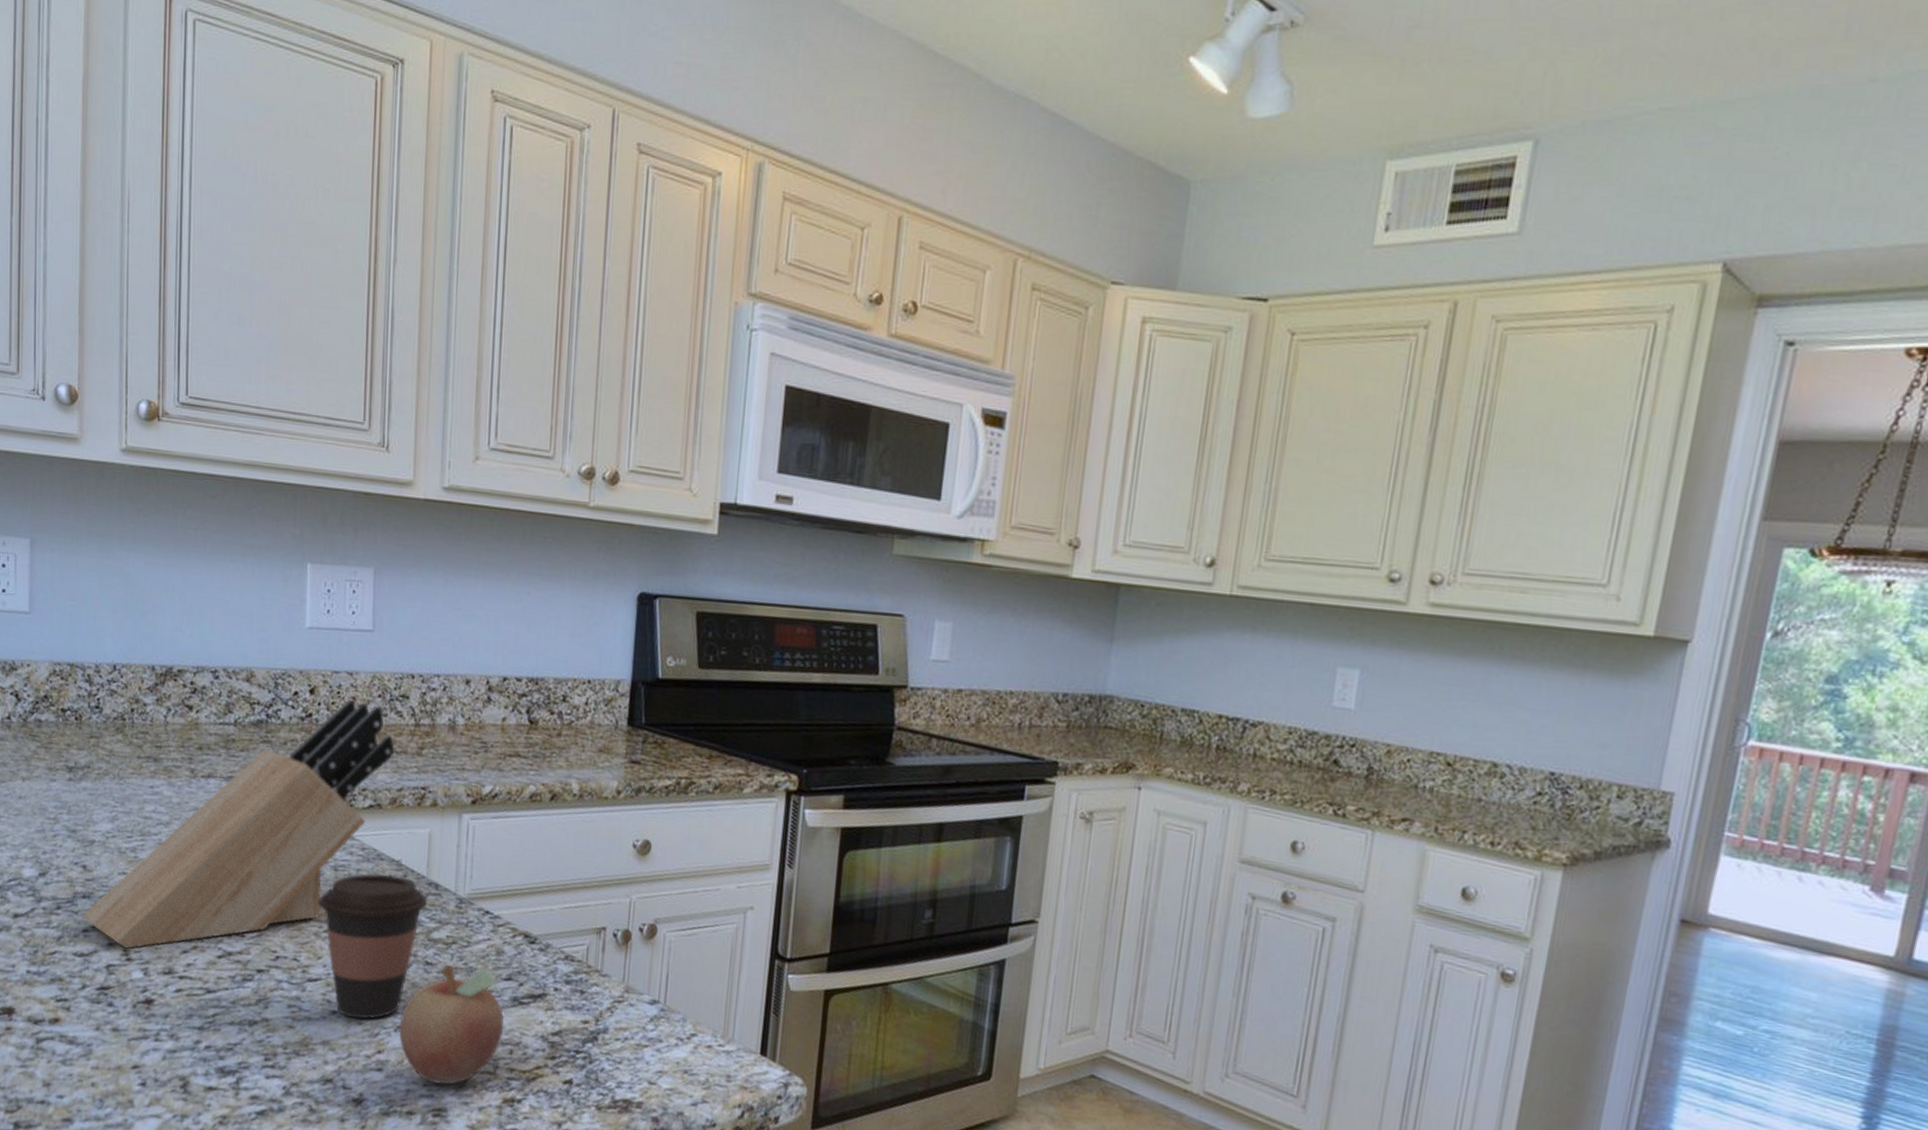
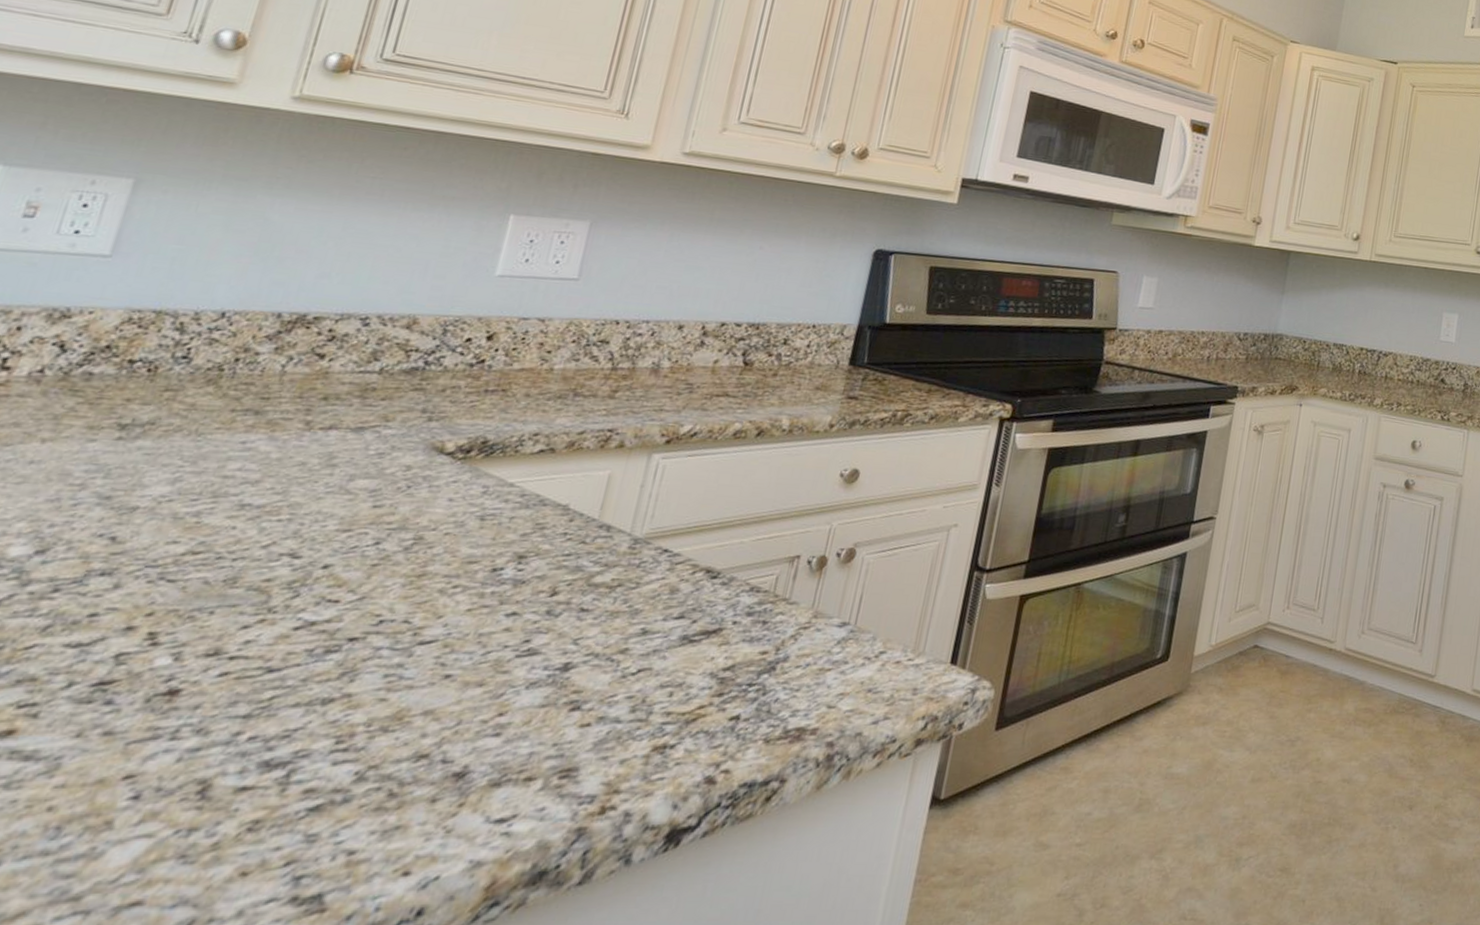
knife block: present [82,699,394,949] -> none [91,345,582,631]
coffee cup: present [318,873,428,1020] -> none [451,519,595,681]
fruit: present [399,965,504,1085] -> none [531,609,675,741]

